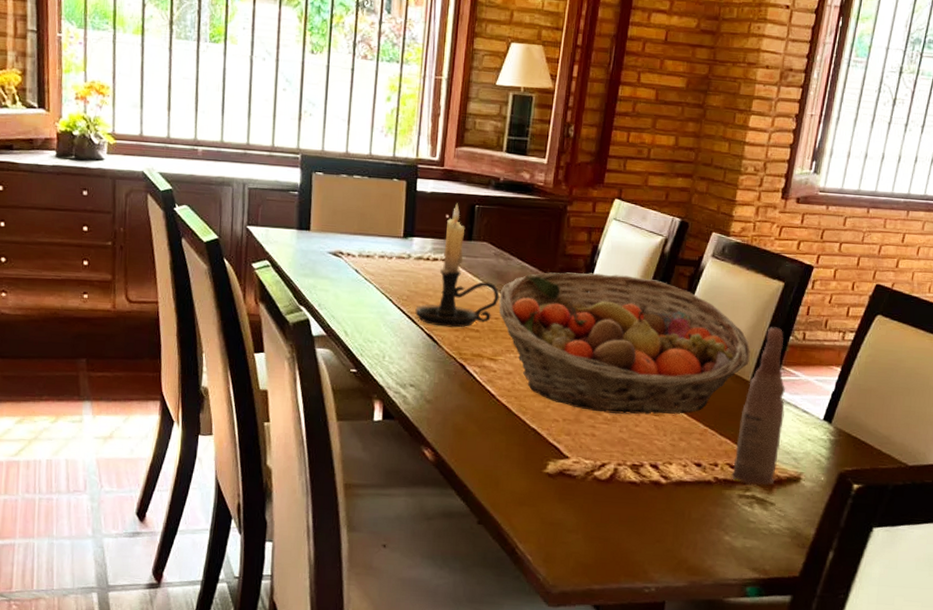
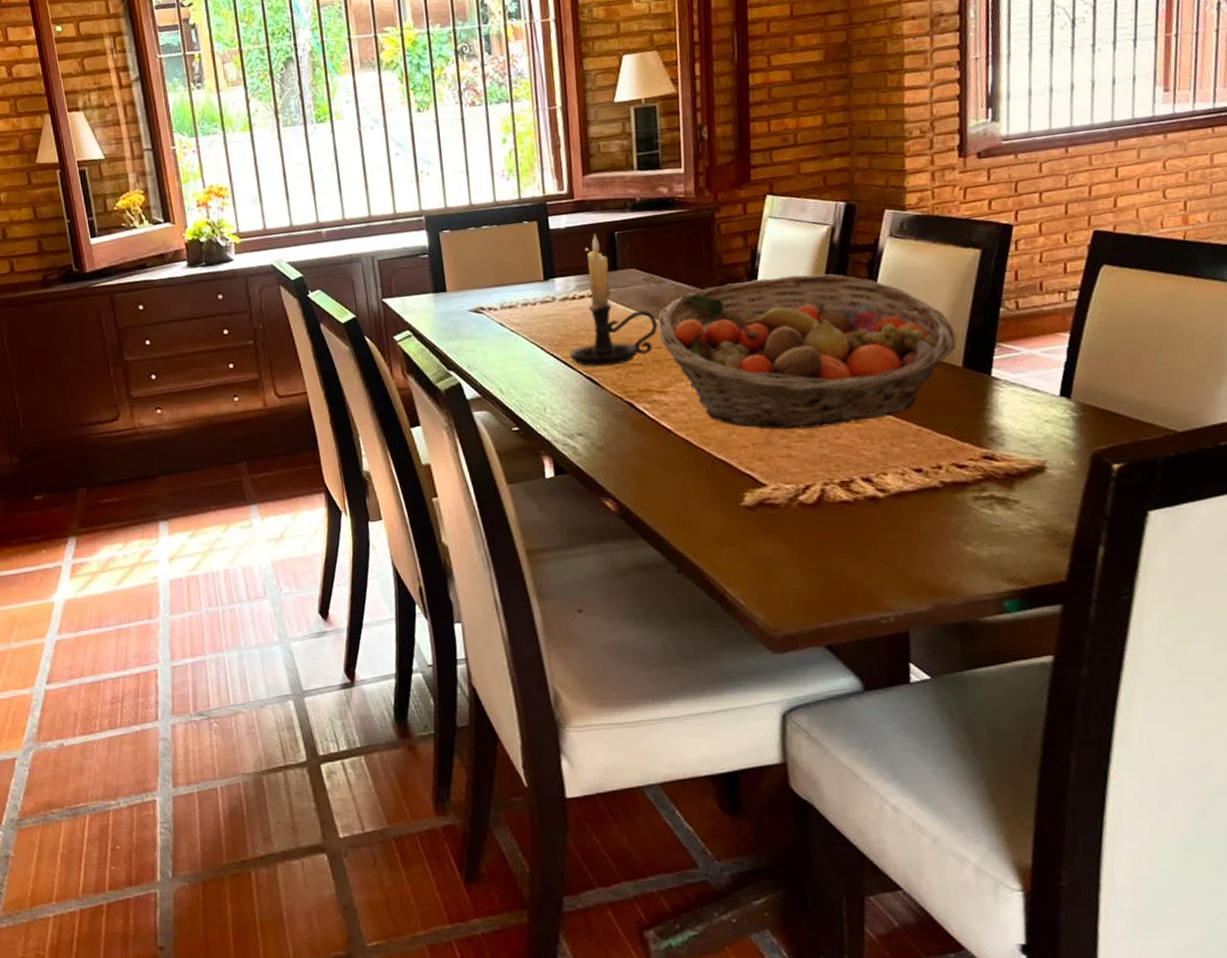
bottle: present [731,327,785,486] -> none [958,300,1014,484]

